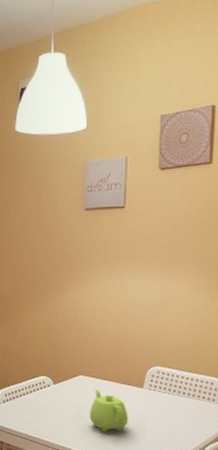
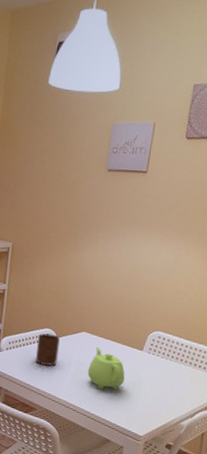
cup: none [35,381,57,414] -> present [36,333,60,366]

